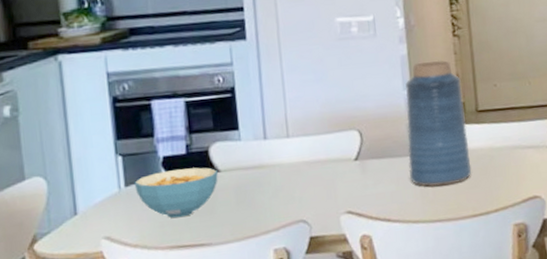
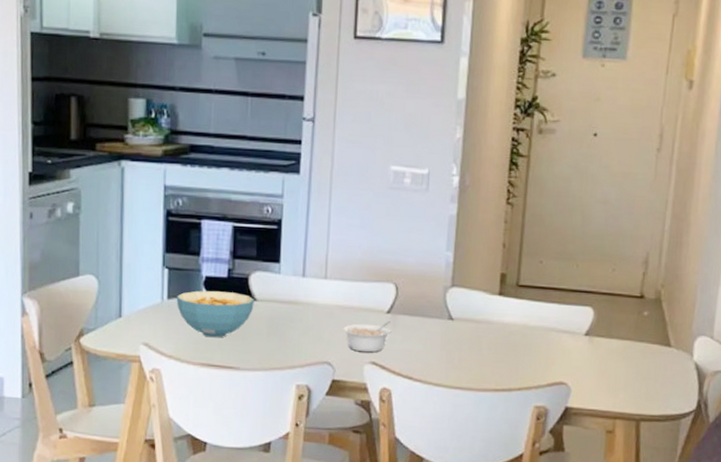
legume: none [312,167,362,204] -> present [342,321,392,353]
vase: present [405,60,472,187] -> none [439,225,507,355]

